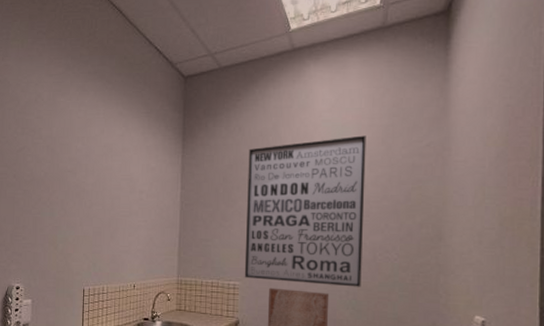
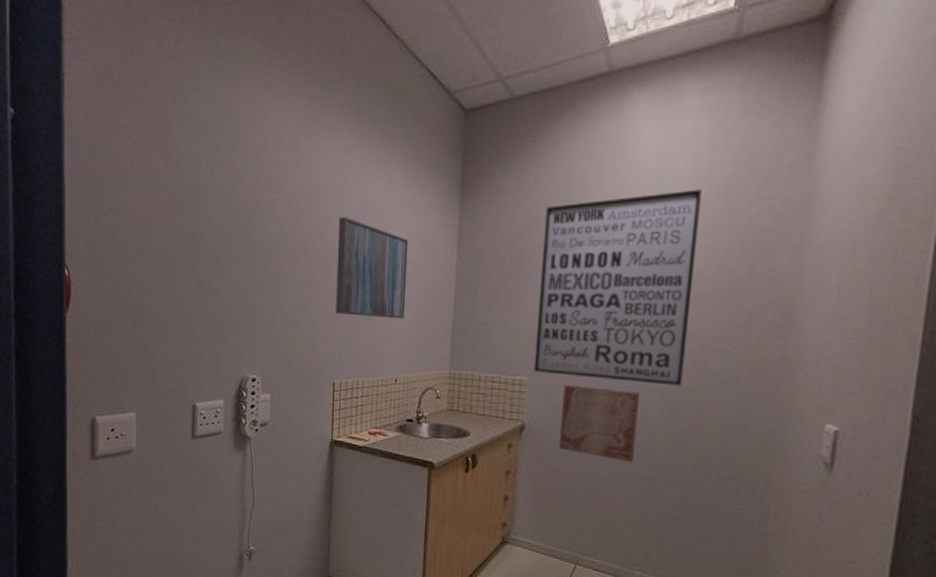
wall art: none [85,157,143,237] -> present [335,216,409,319]

